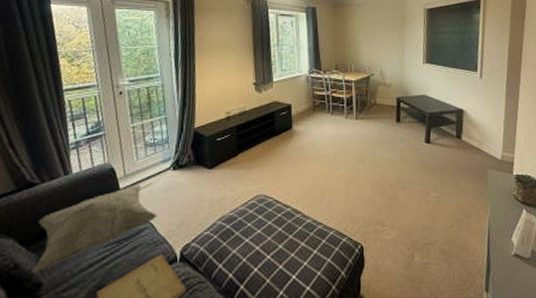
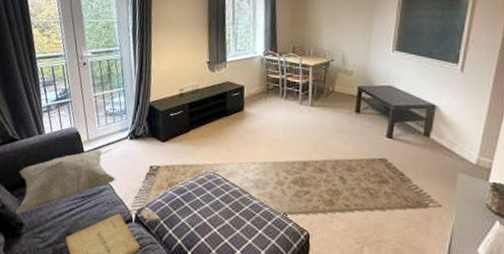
rug: none [172,162,478,258] -> present [128,157,442,222]

